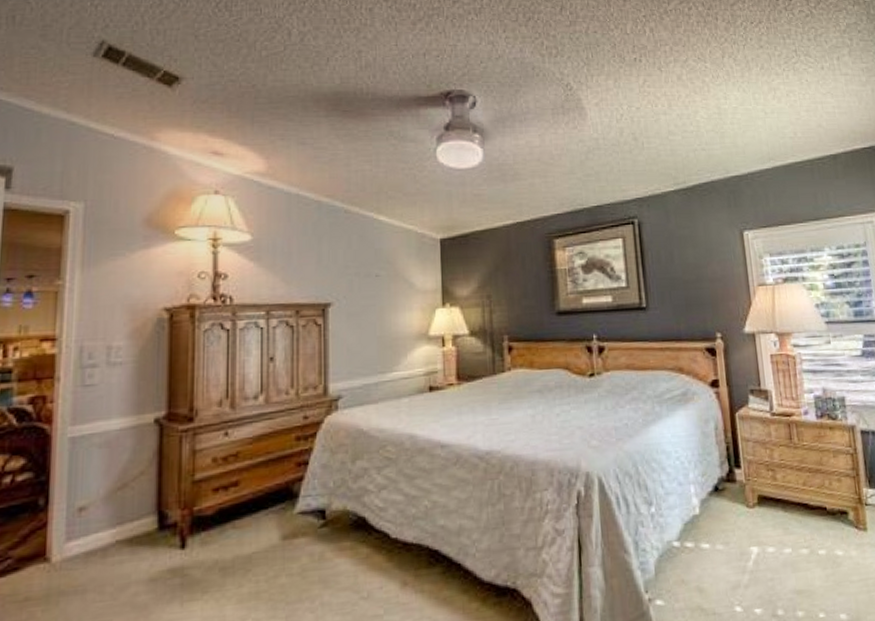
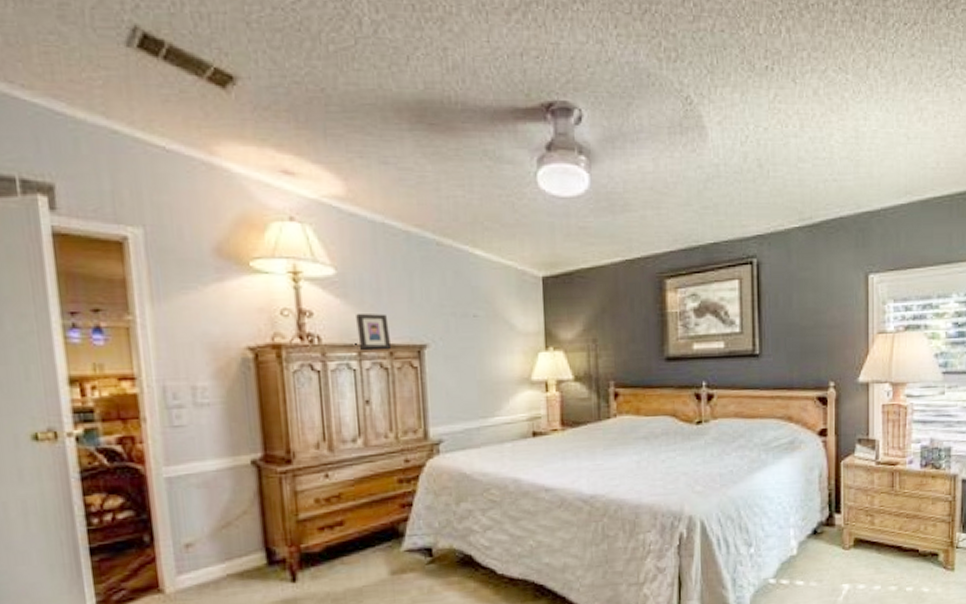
picture frame: none [267,274,298,310] -> present [356,313,392,351]

